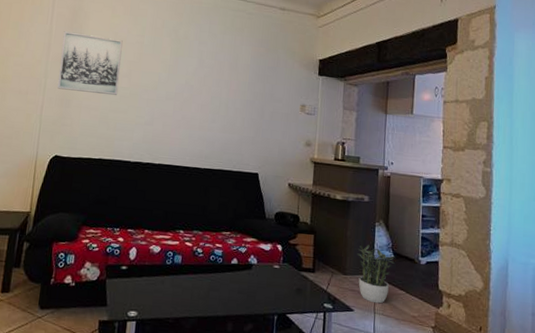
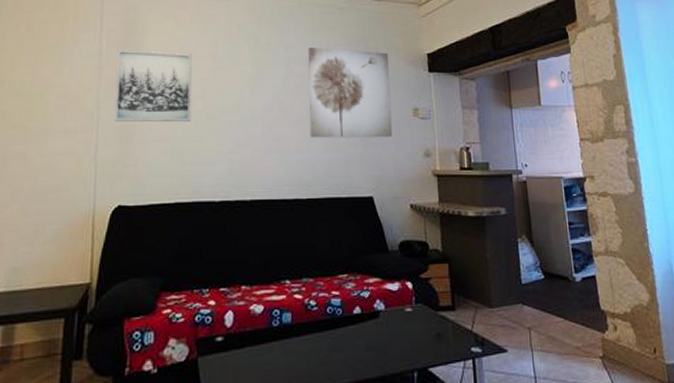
wall art: none [212,44,285,127] -> present [308,47,392,138]
potted plant: present [355,245,395,304] -> none [498,267,546,338]

